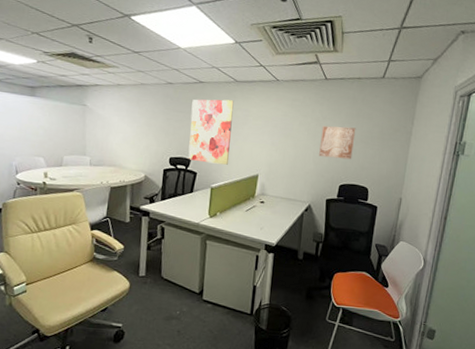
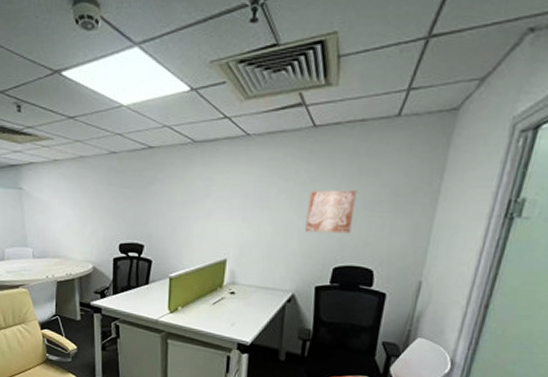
wall art: present [188,99,234,165] -> none [140,167,193,249]

